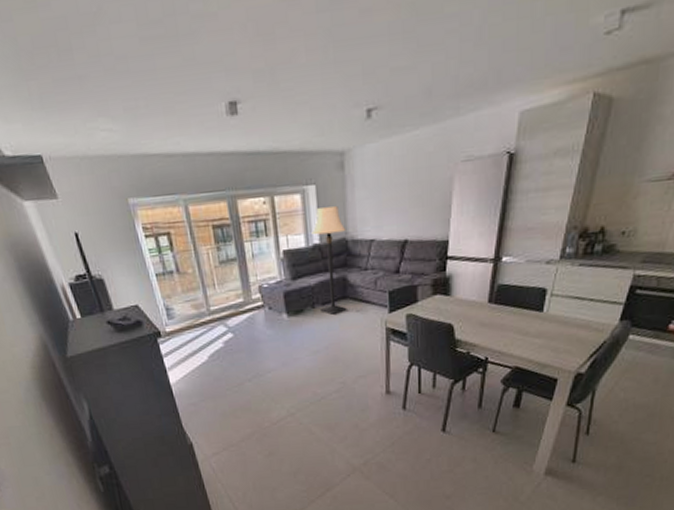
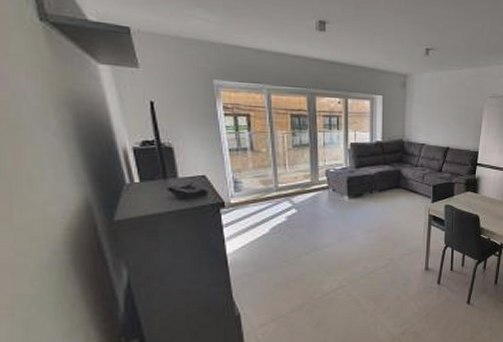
lamp: present [311,206,347,315] -> none [376,114,404,200]

